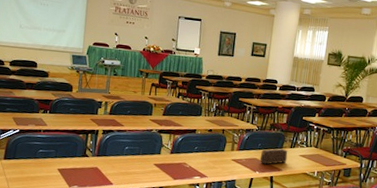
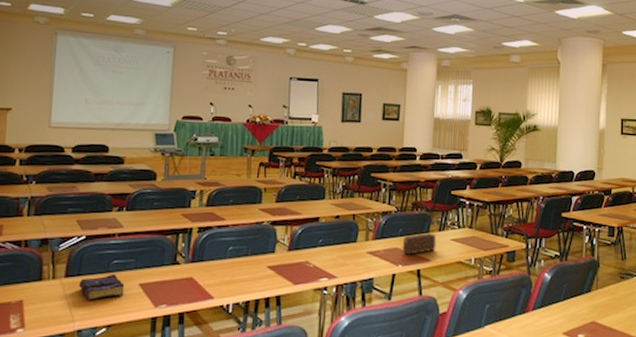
book: none [14,159,47,179] -> present [79,274,125,301]

